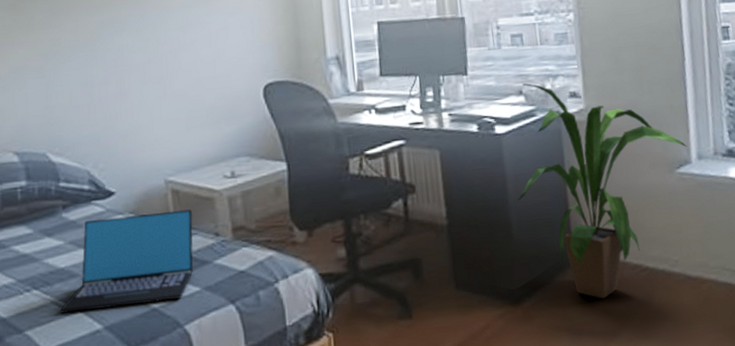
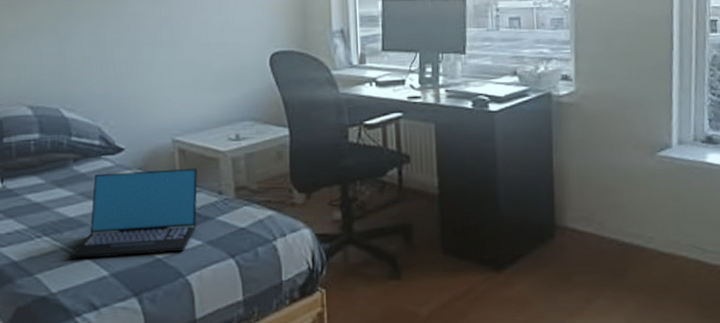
house plant: present [517,83,687,299] -> none [506,64,669,270]

